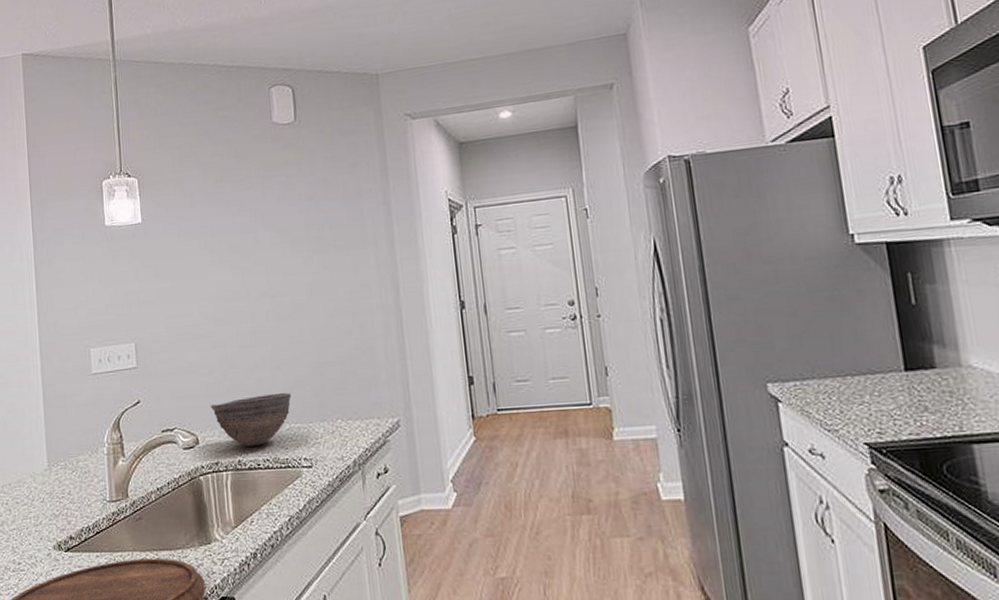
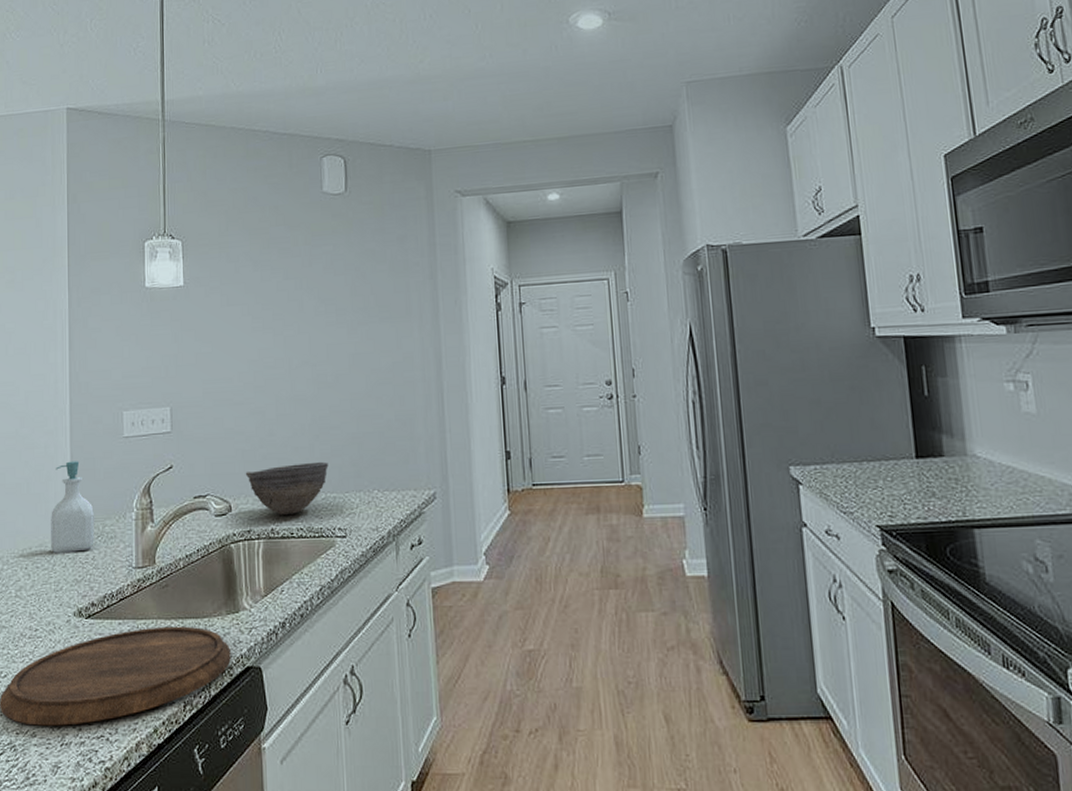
soap bottle: none [27,398,69,490] -> present [51,461,94,554]

